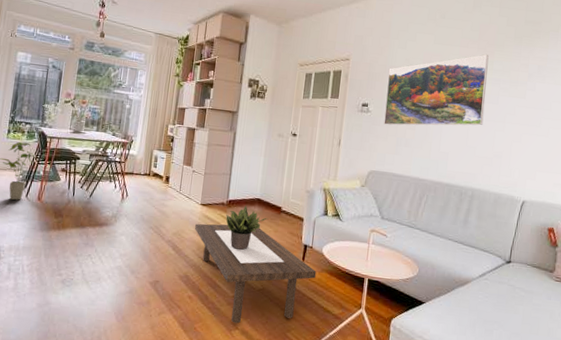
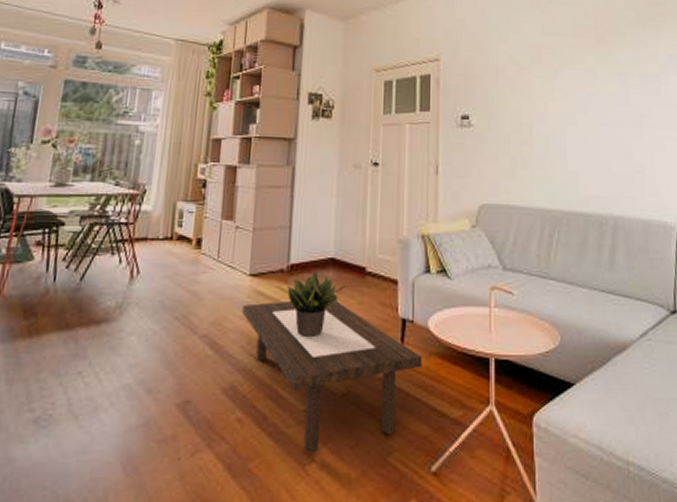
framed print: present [384,54,489,126] -> none [490,43,615,142]

